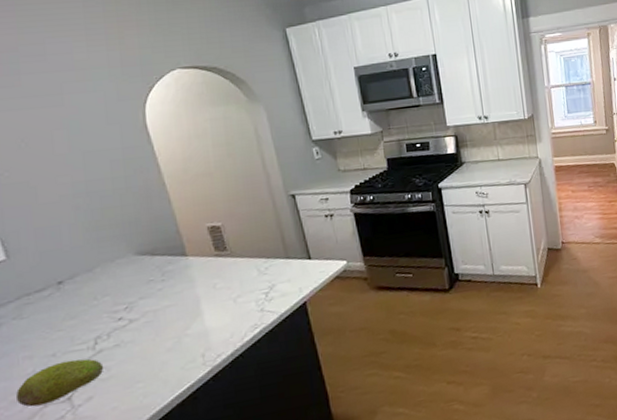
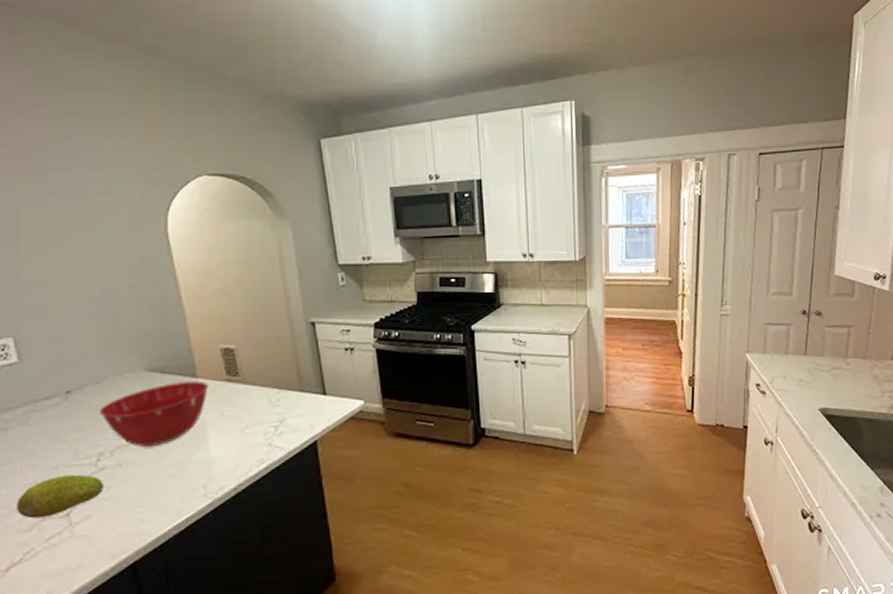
mixing bowl: none [93,259,199,326] -> present [99,381,208,447]

